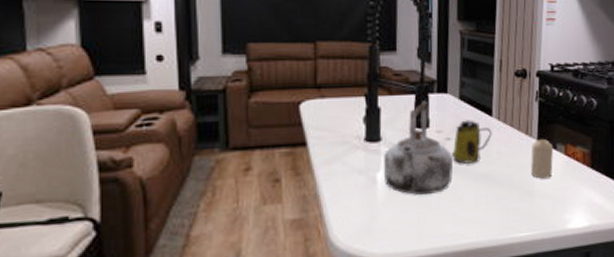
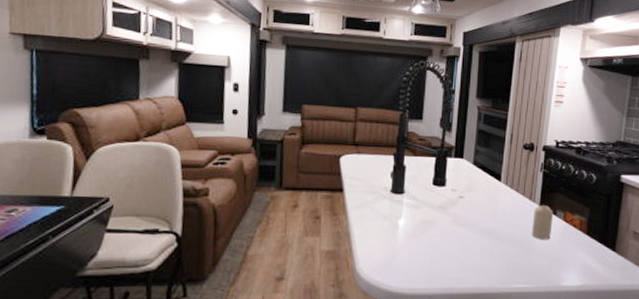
kettle: present [384,100,453,195] -> none [405,163,464,242]
mug: present [452,120,492,165] -> none [463,182,500,221]

